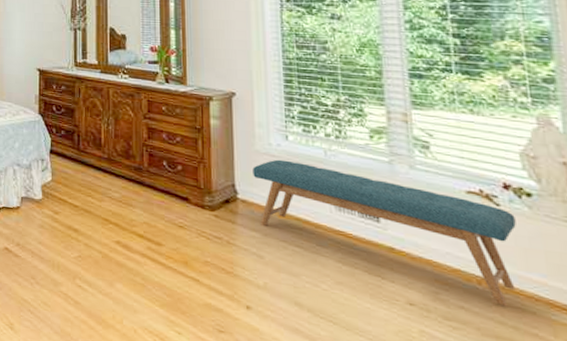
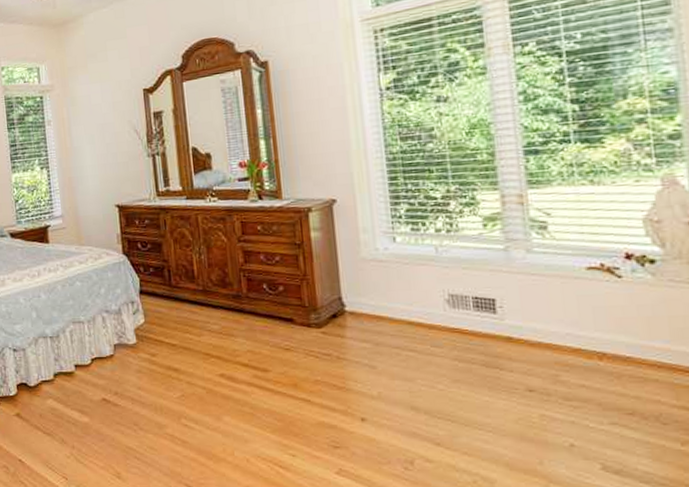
bench: present [252,159,516,306] -> none [359,263,639,377]

